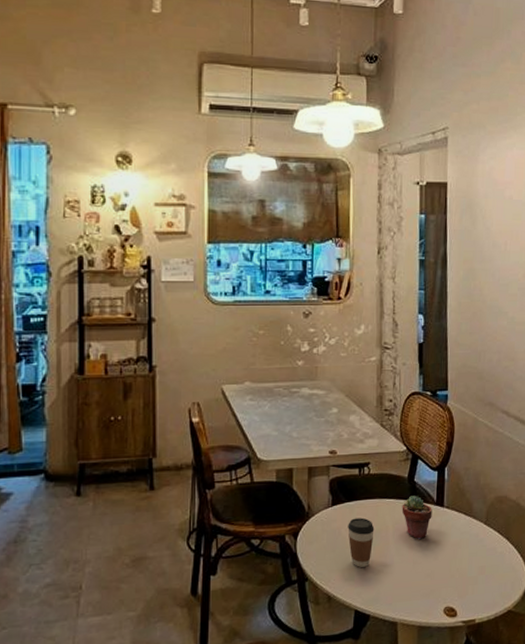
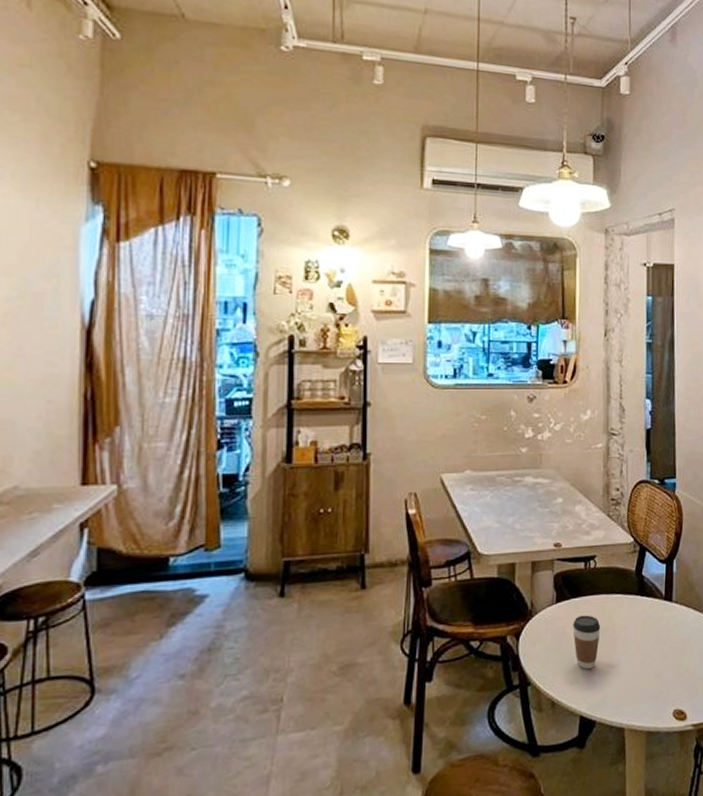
potted succulent: present [402,495,432,539] -> none [629,590,661,637]

